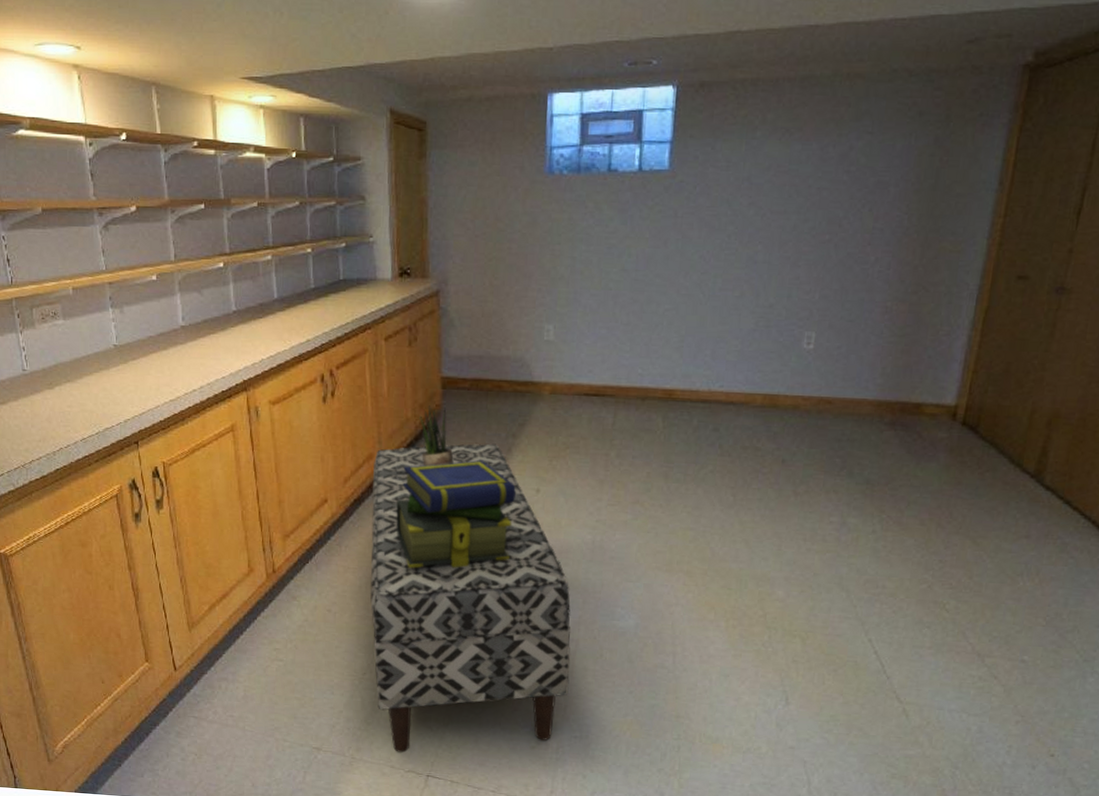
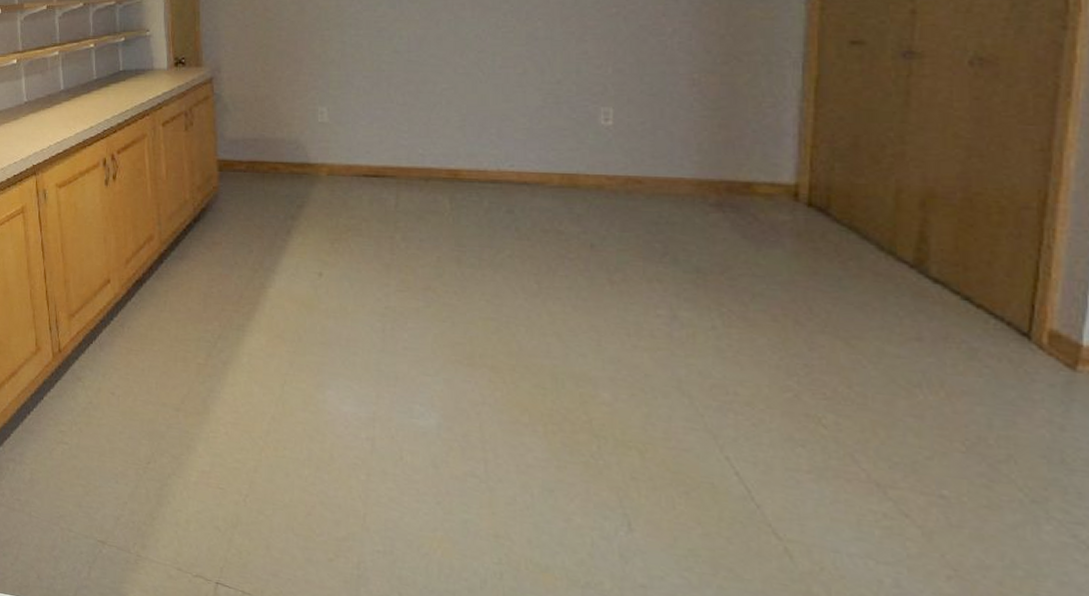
bench: present [370,443,571,753] -> none [153,225,367,554]
stack of books: present [396,460,516,568] -> none [177,242,297,354]
potted plant: present [419,405,454,466] -> none [197,188,233,248]

